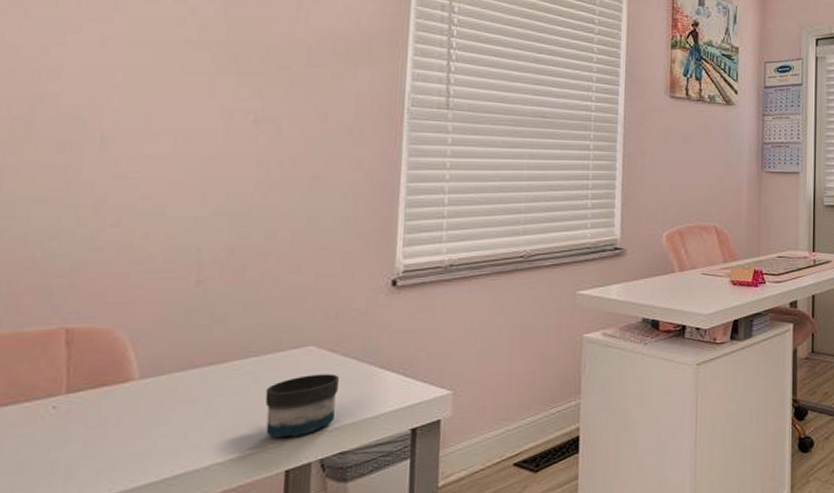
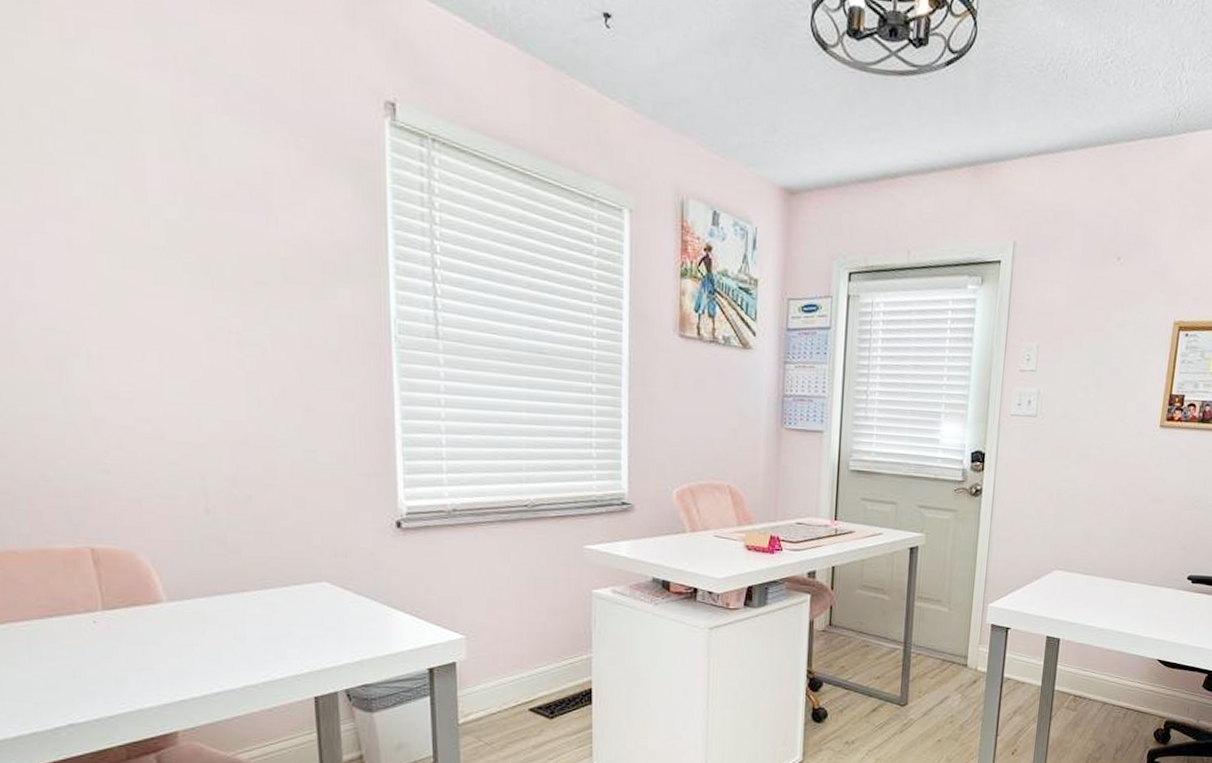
mug: present [265,374,339,439] -> none [286,610,355,668]

